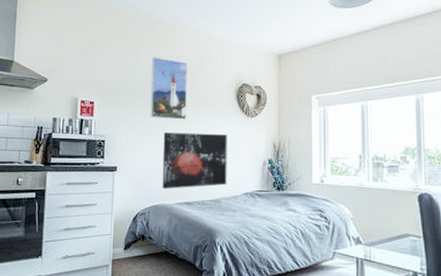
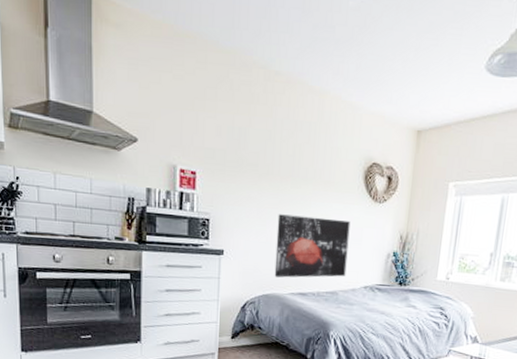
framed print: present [150,57,187,120] -> none [263,121,309,201]

